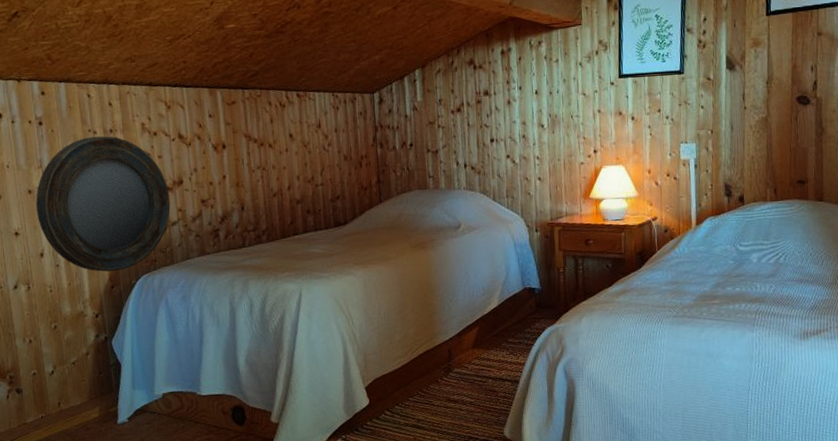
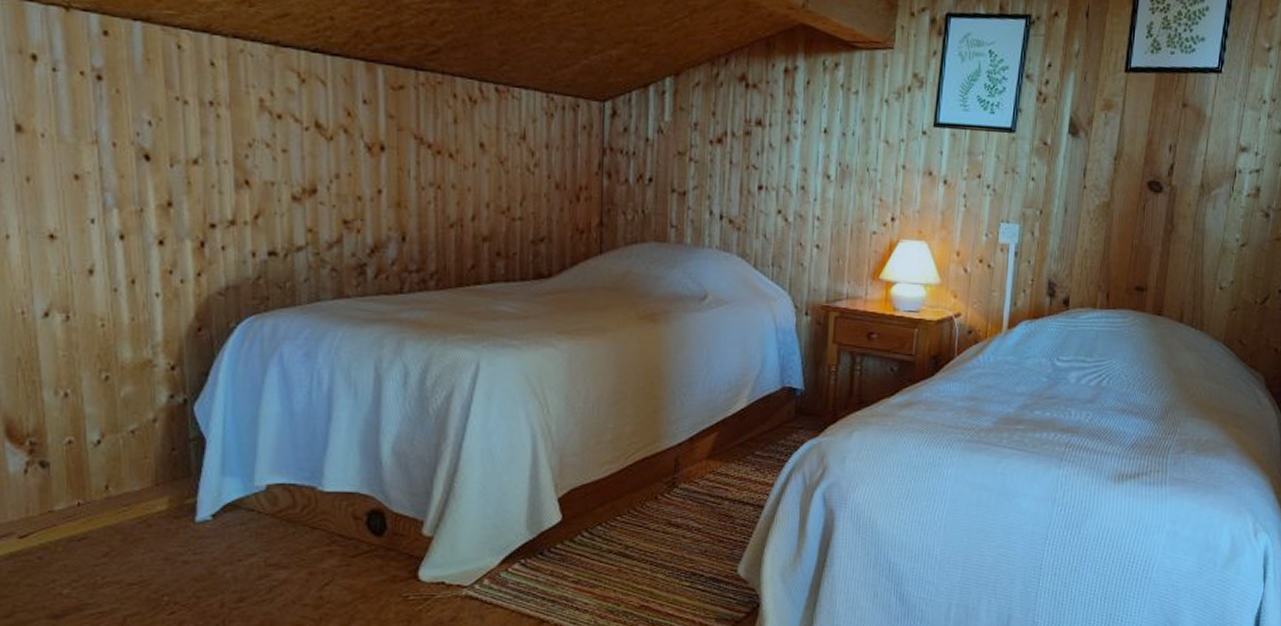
home mirror: present [35,136,171,272] -> none [85,108,296,307]

